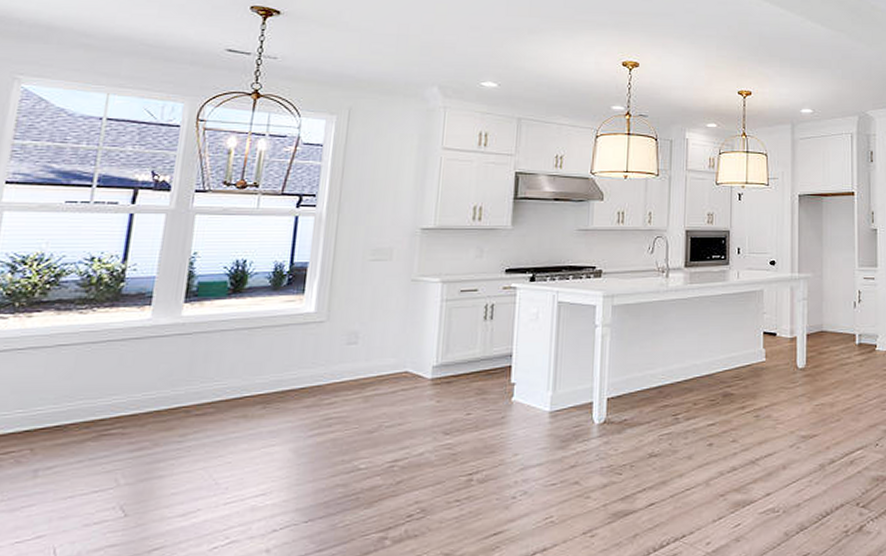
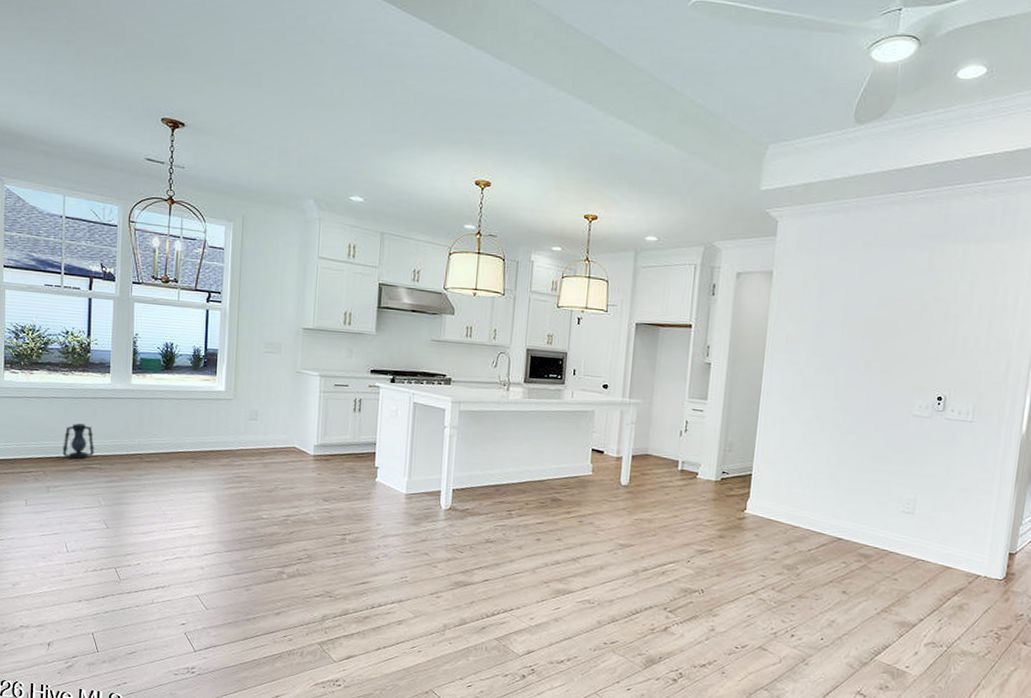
lantern: none [65,376,118,427] -> present [62,423,94,460]

